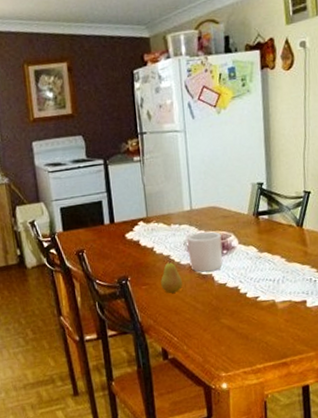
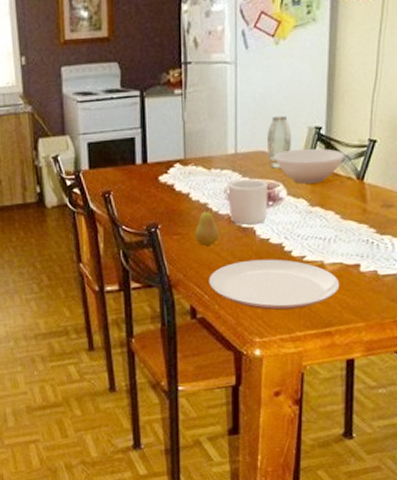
plate: none [176,301,291,347] -> present [208,259,340,310]
vase: none [217,174,238,221] -> present [267,115,291,169]
bowl: none [225,201,285,233] -> present [275,148,345,184]

